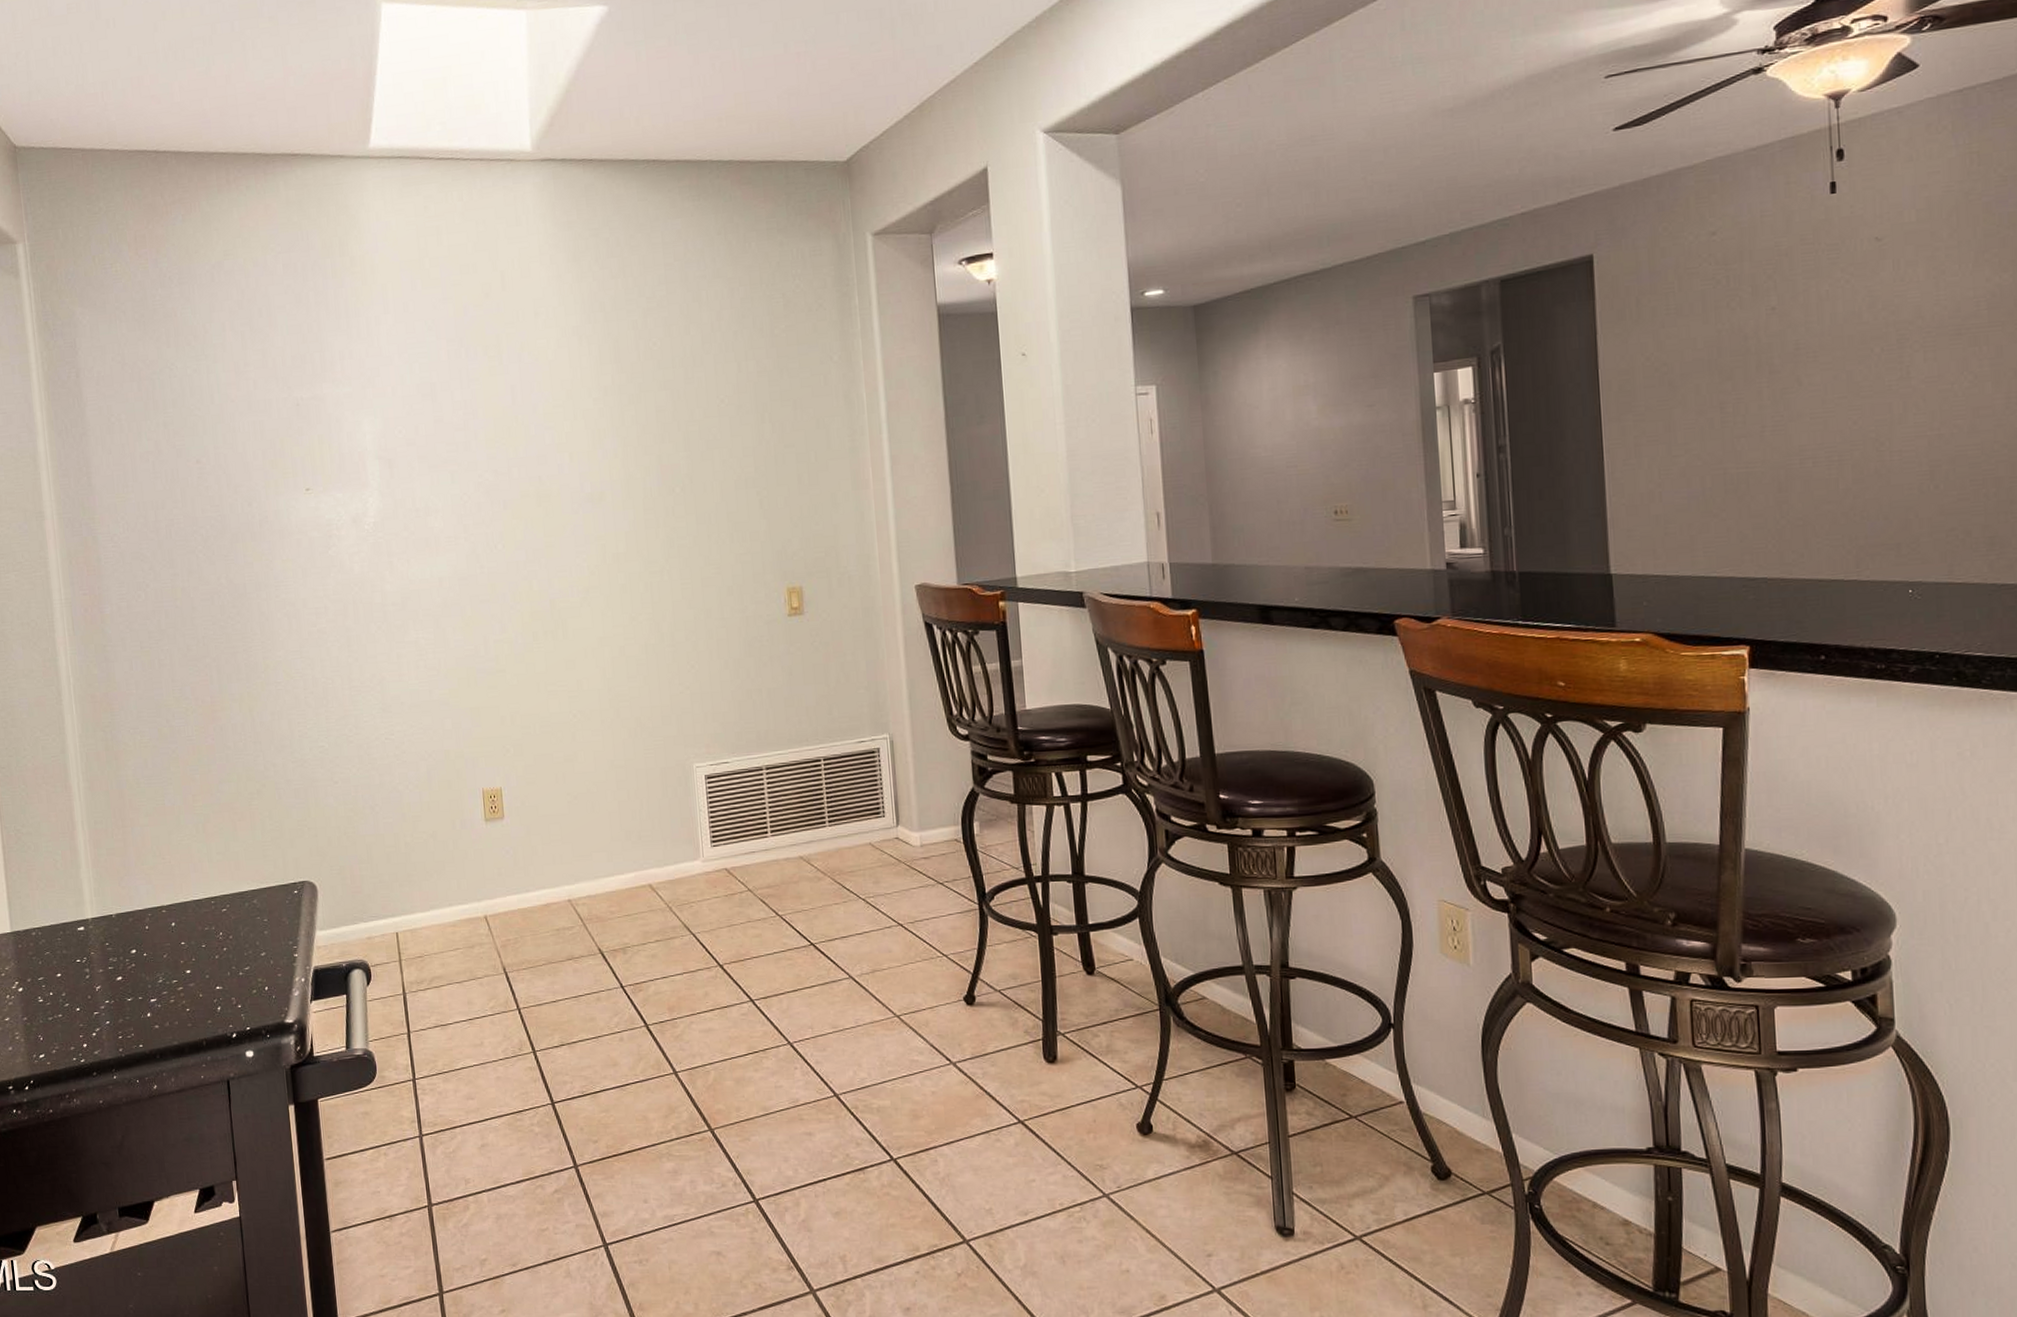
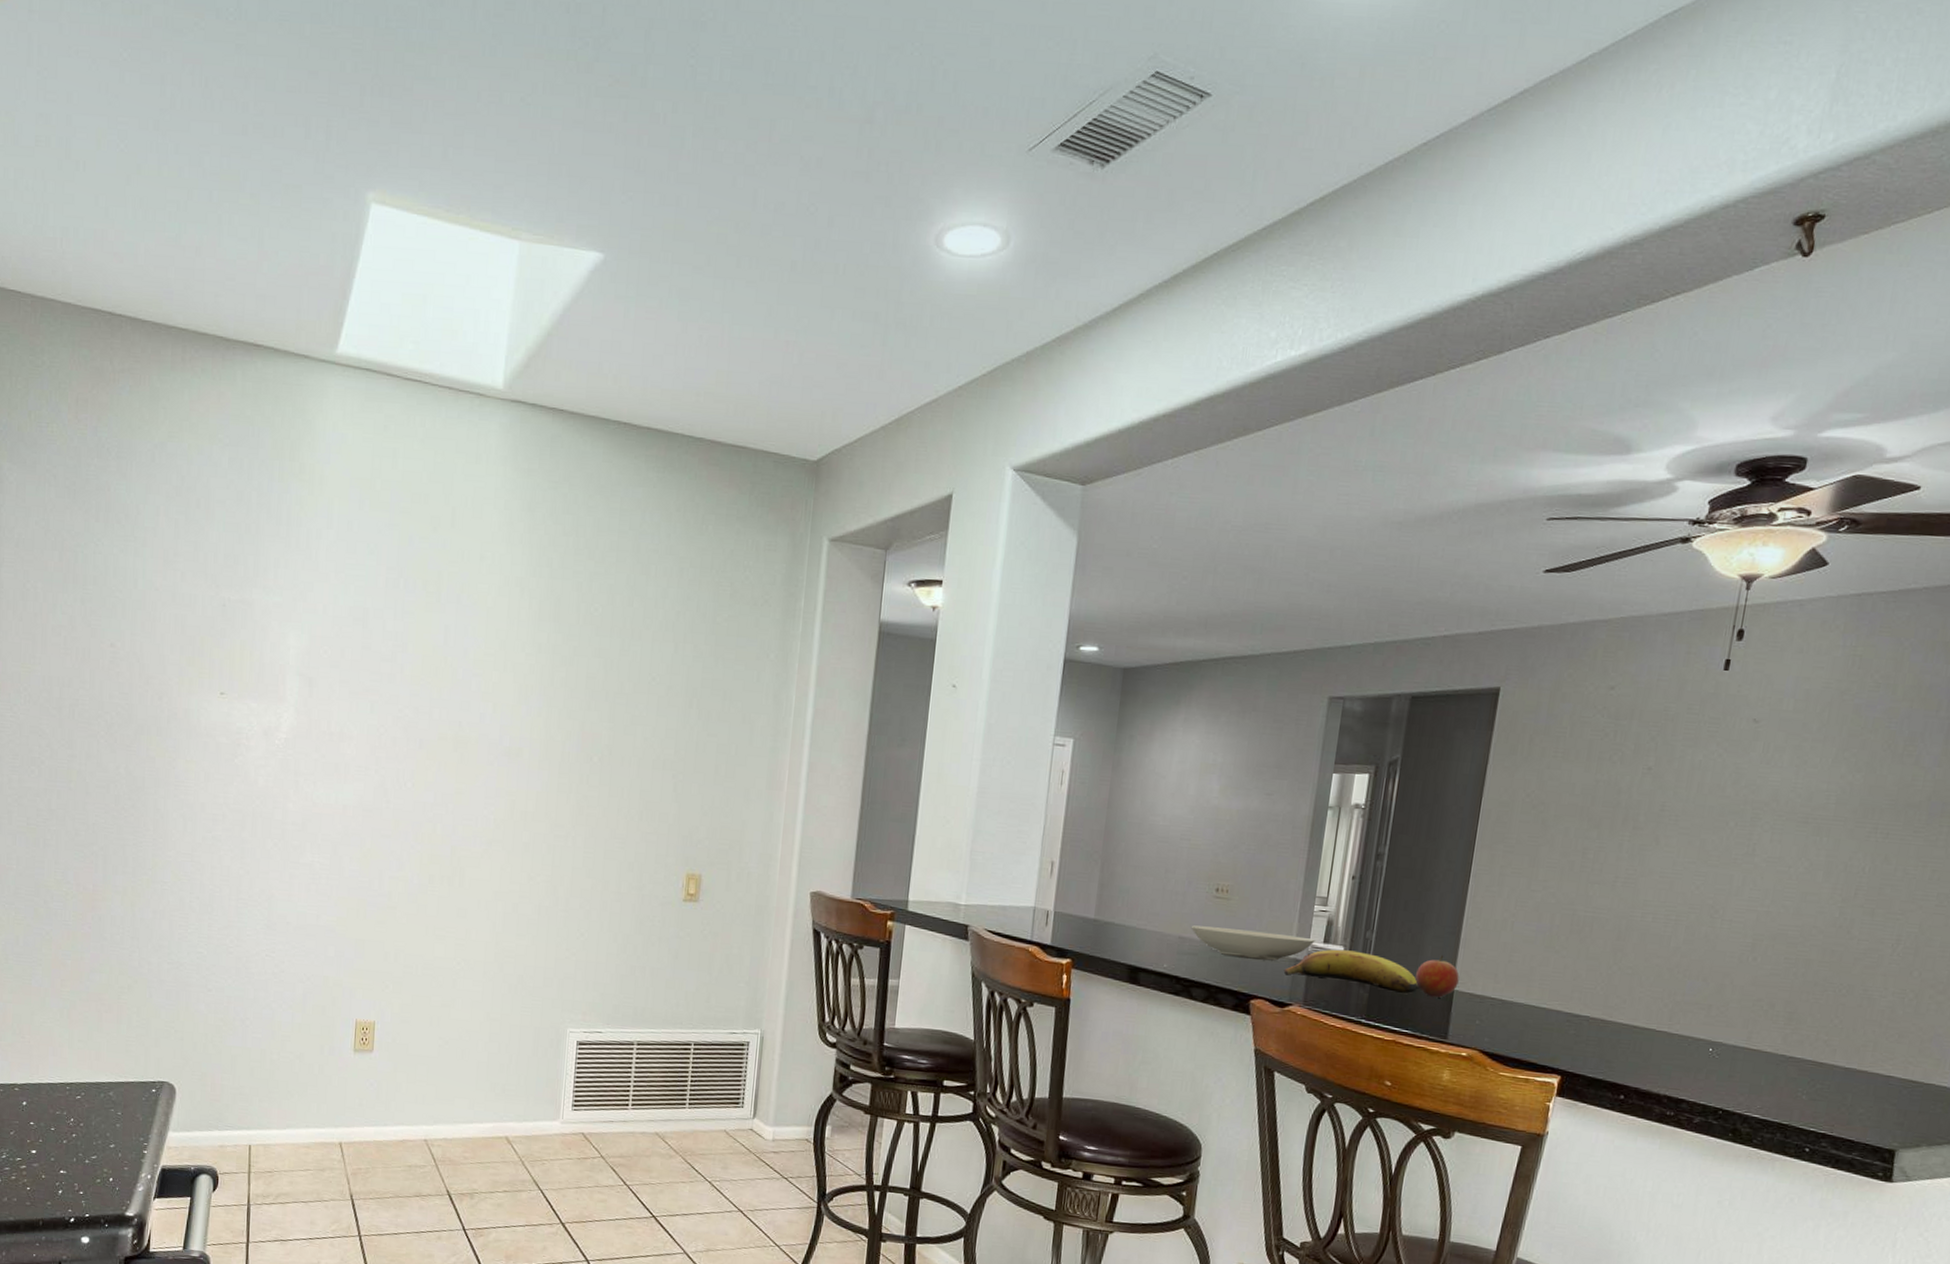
bowl: none [1315,545,1451,579] -> present [1191,925,1316,961]
fruit: none [1423,550,1571,588] -> present [1283,949,1418,994]
fruit: none [1567,539,1615,585] -> present [1415,955,1460,998]

